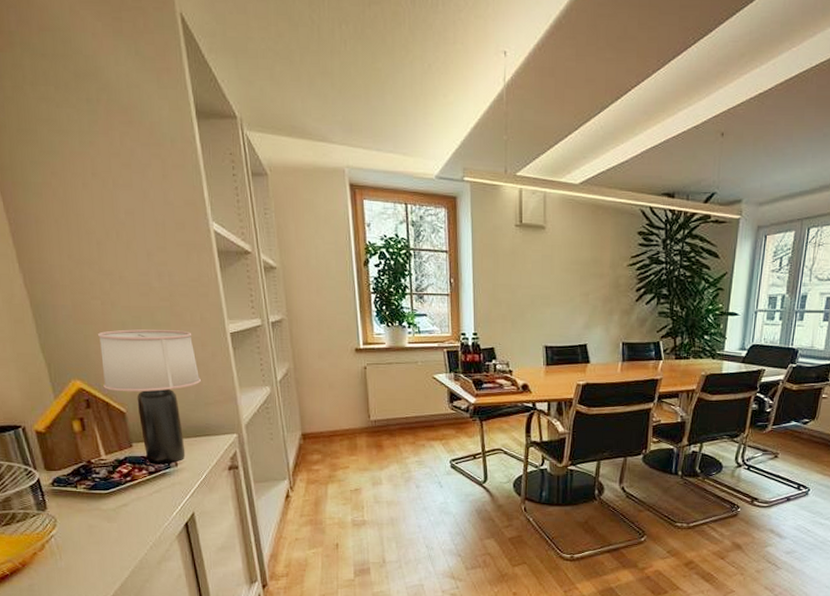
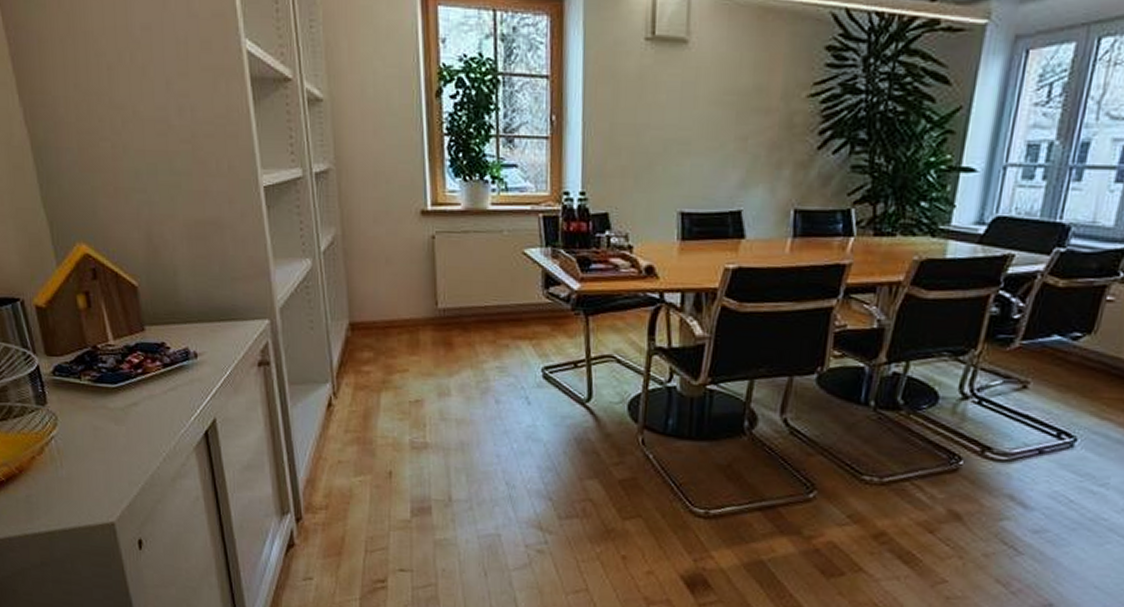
table lamp: present [97,329,202,467] -> none [106,180,228,358]

